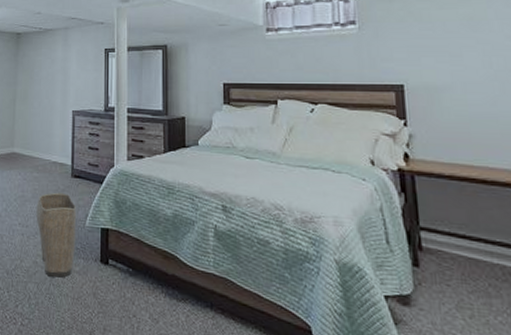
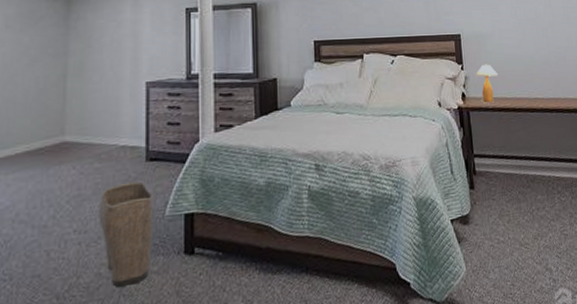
table lamp: none [424,120,460,169] -> present [475,62,498,103]

